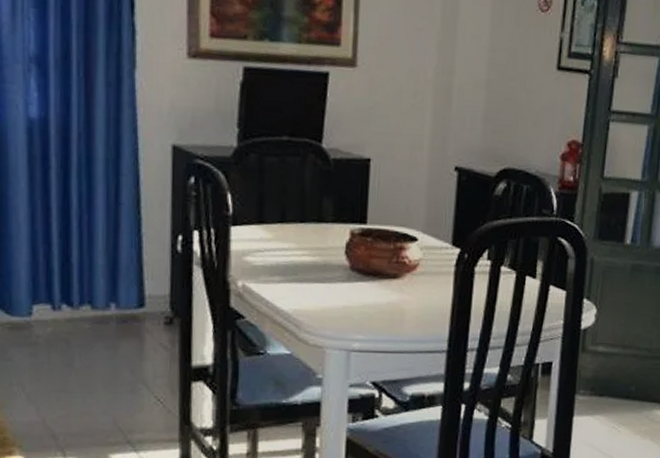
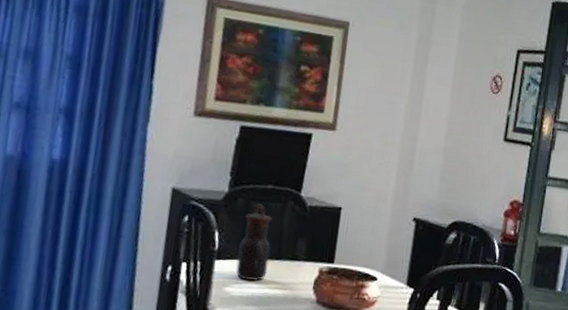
teapot: none [255,159,293,249] -> present [236,204,272,281]

